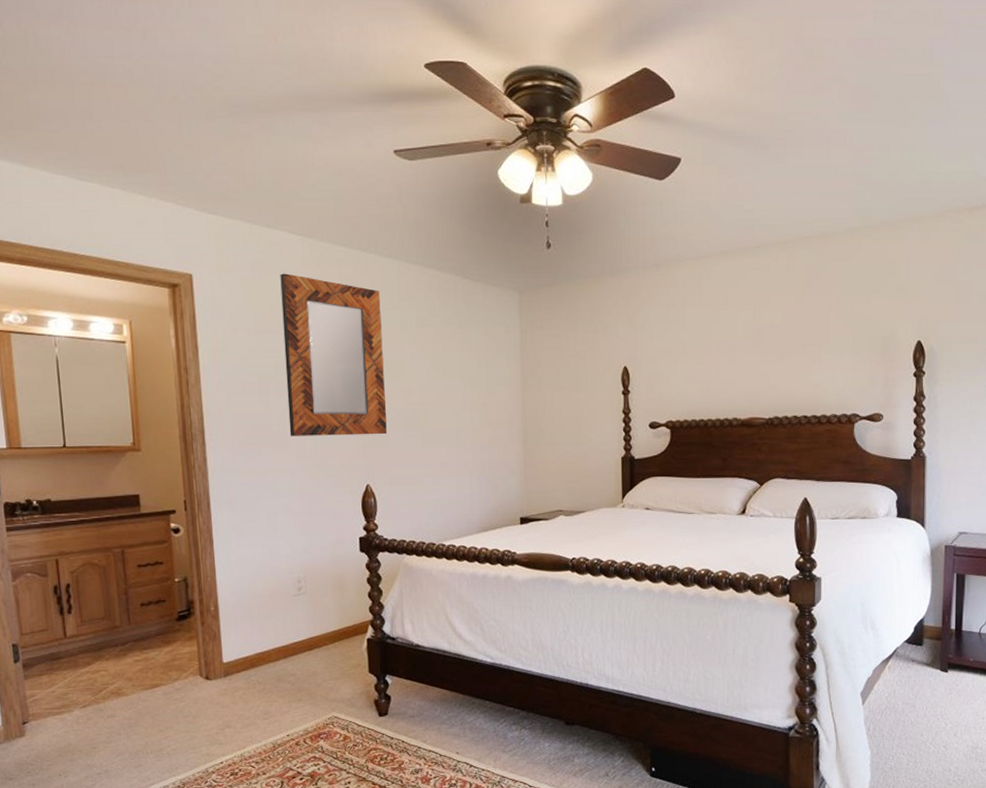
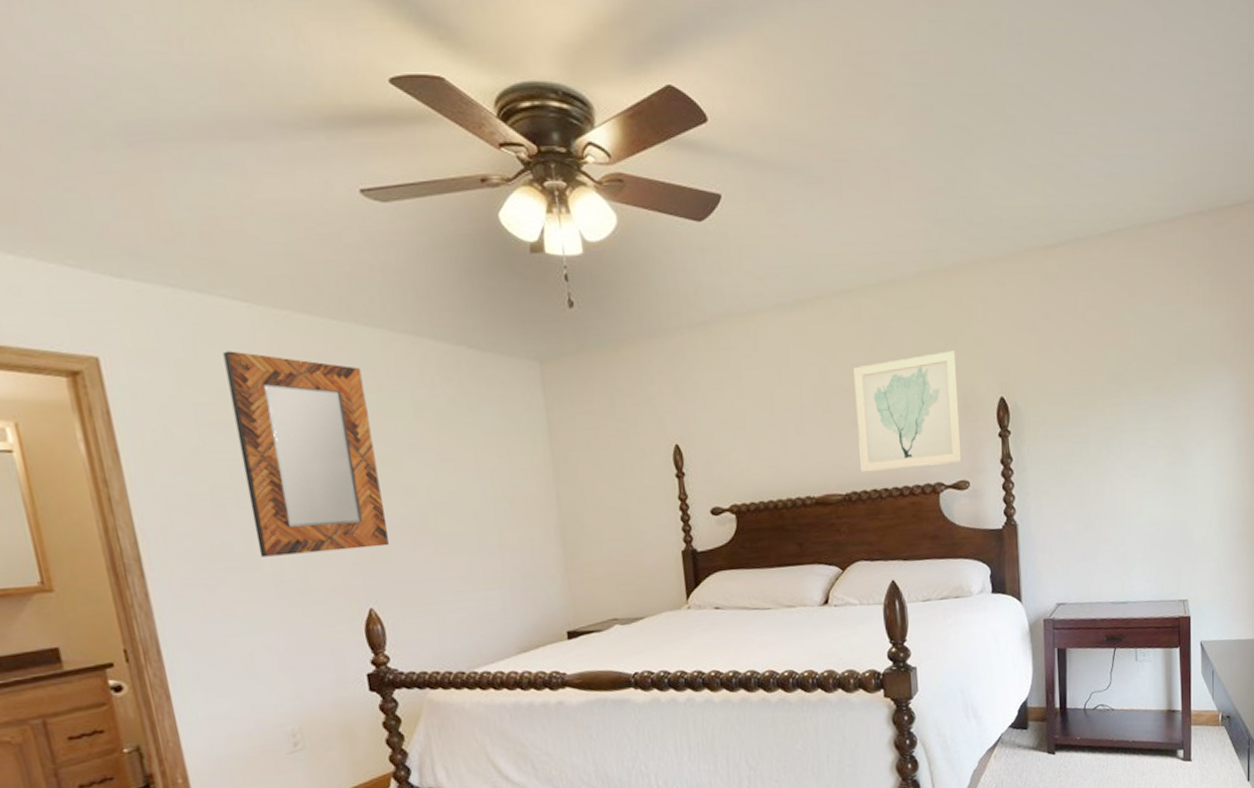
wall art: none [784,297,879,400] -> present [853,350,962,472]

